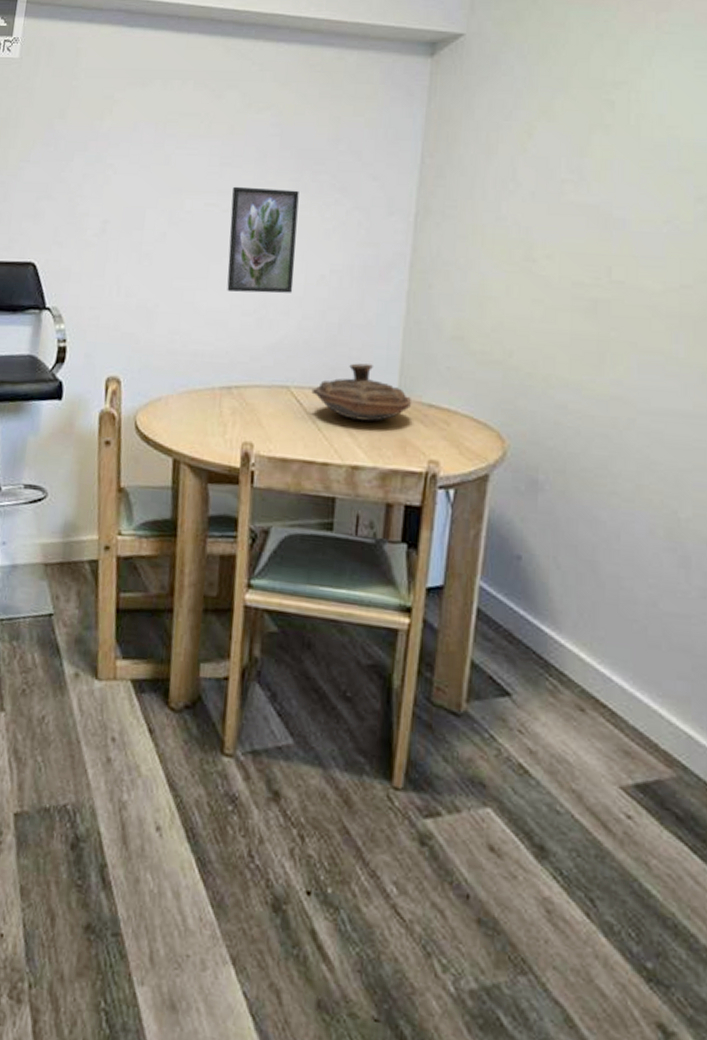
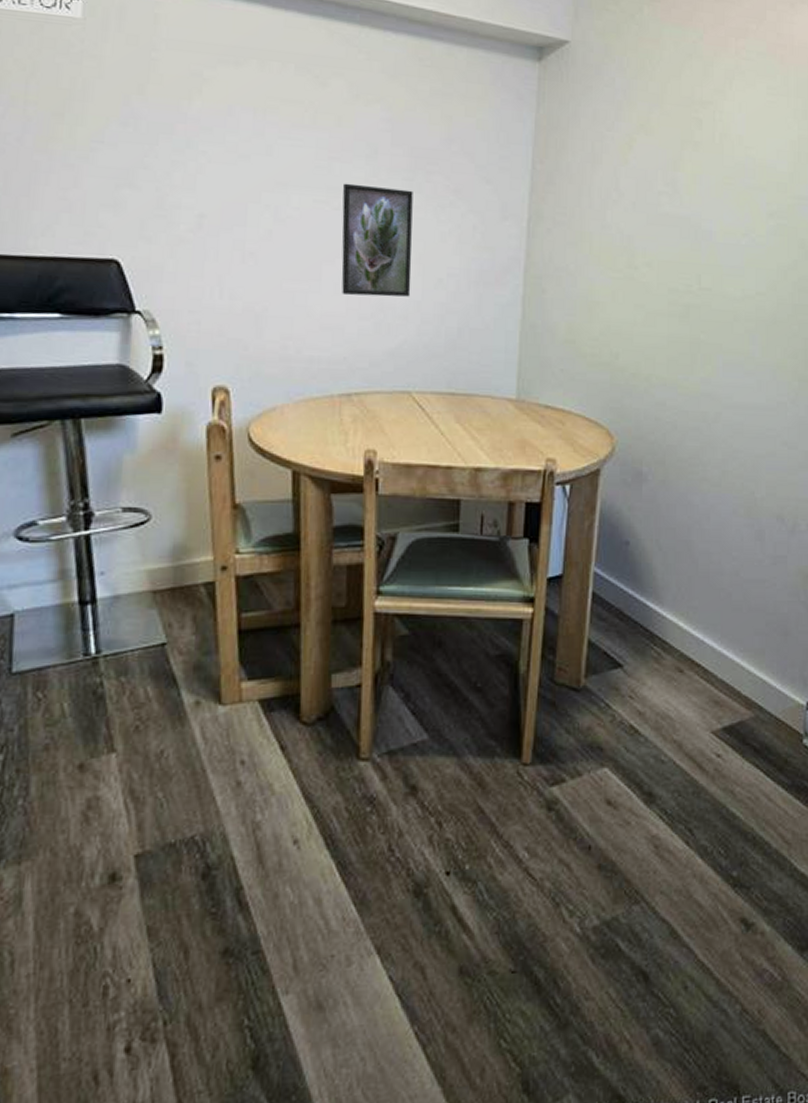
decorative bowl: present [311,363,411,422] -> none [433,367,529,424]

